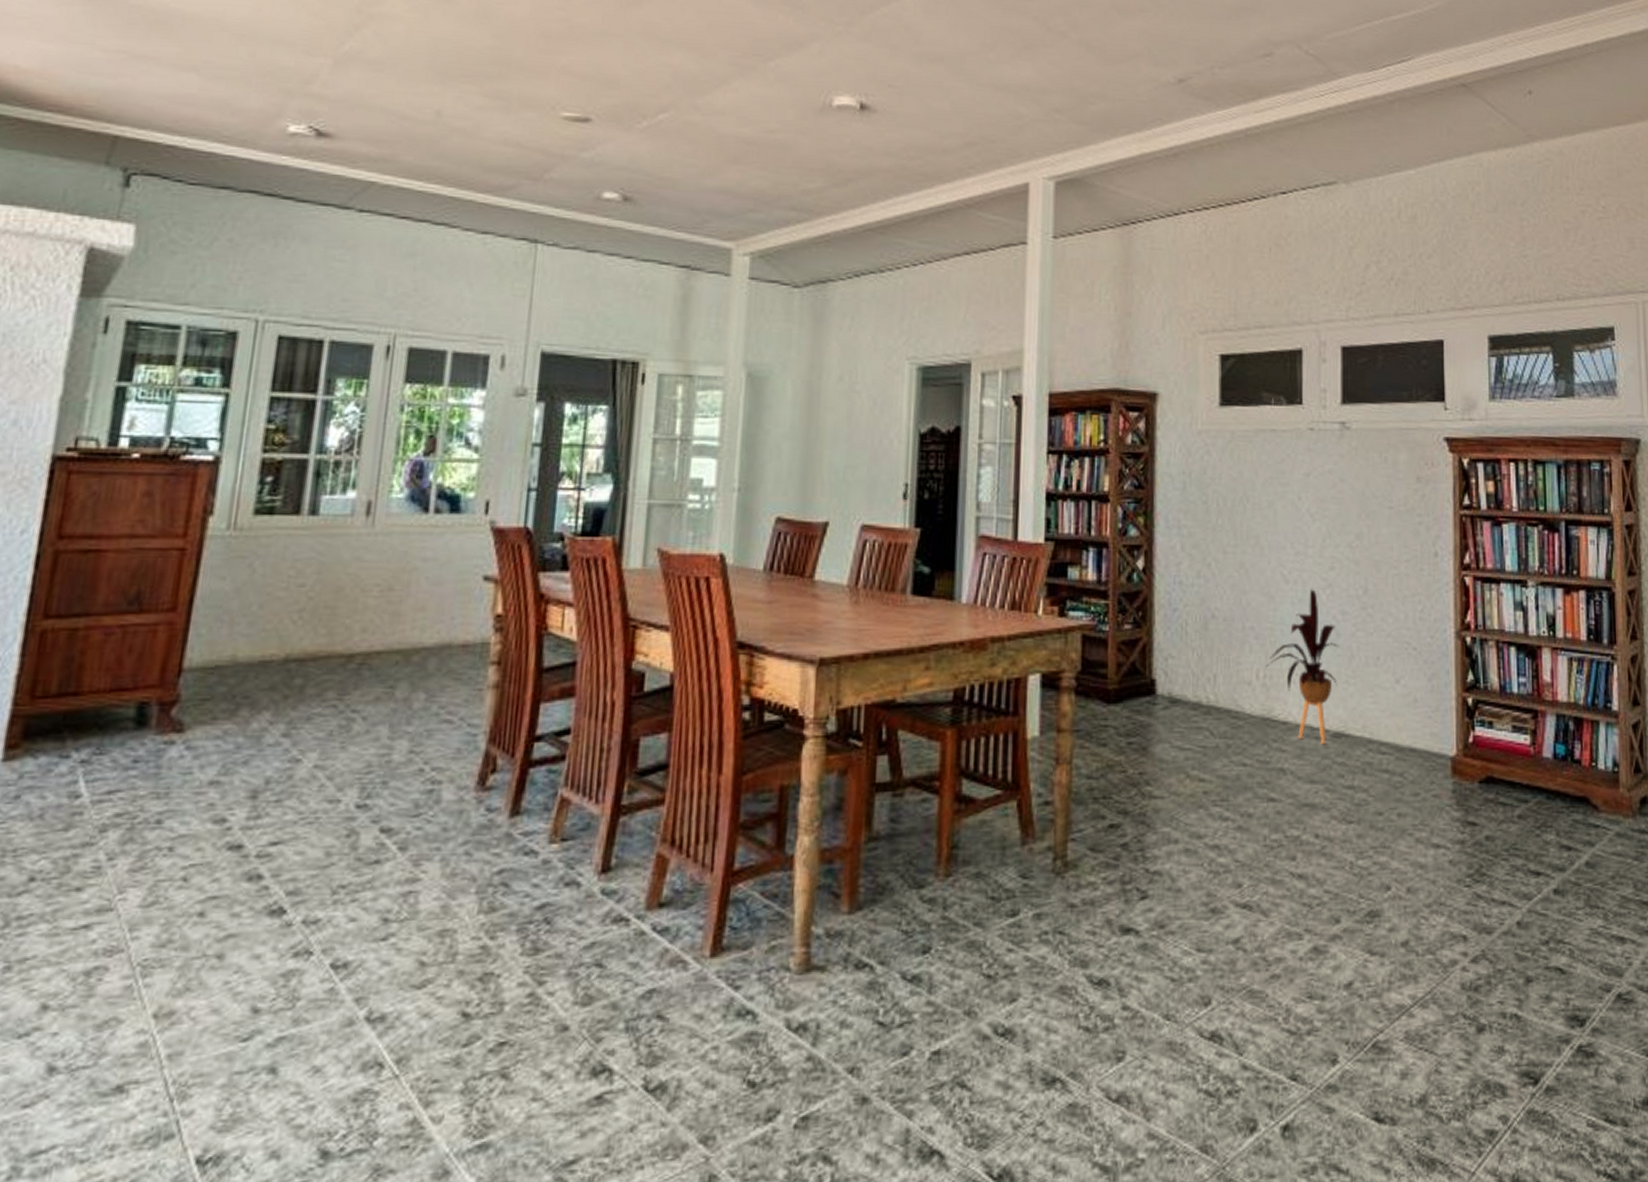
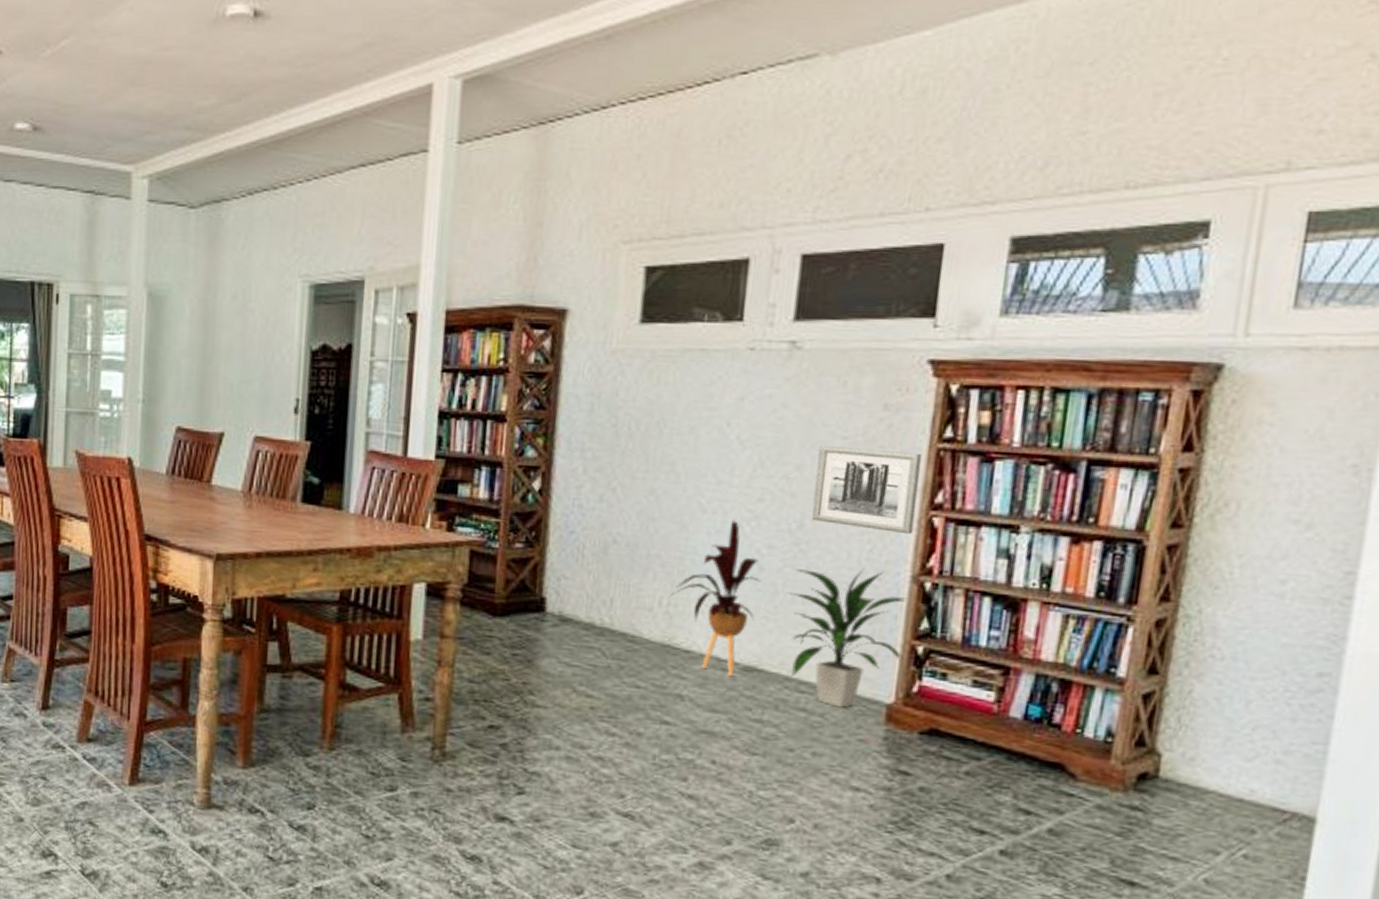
indoor plant: none [1361,627,1456,765] -> present [786,568,908,708]
wall art: none [1373,516,1452,594] -> present [811,446,922,535]

